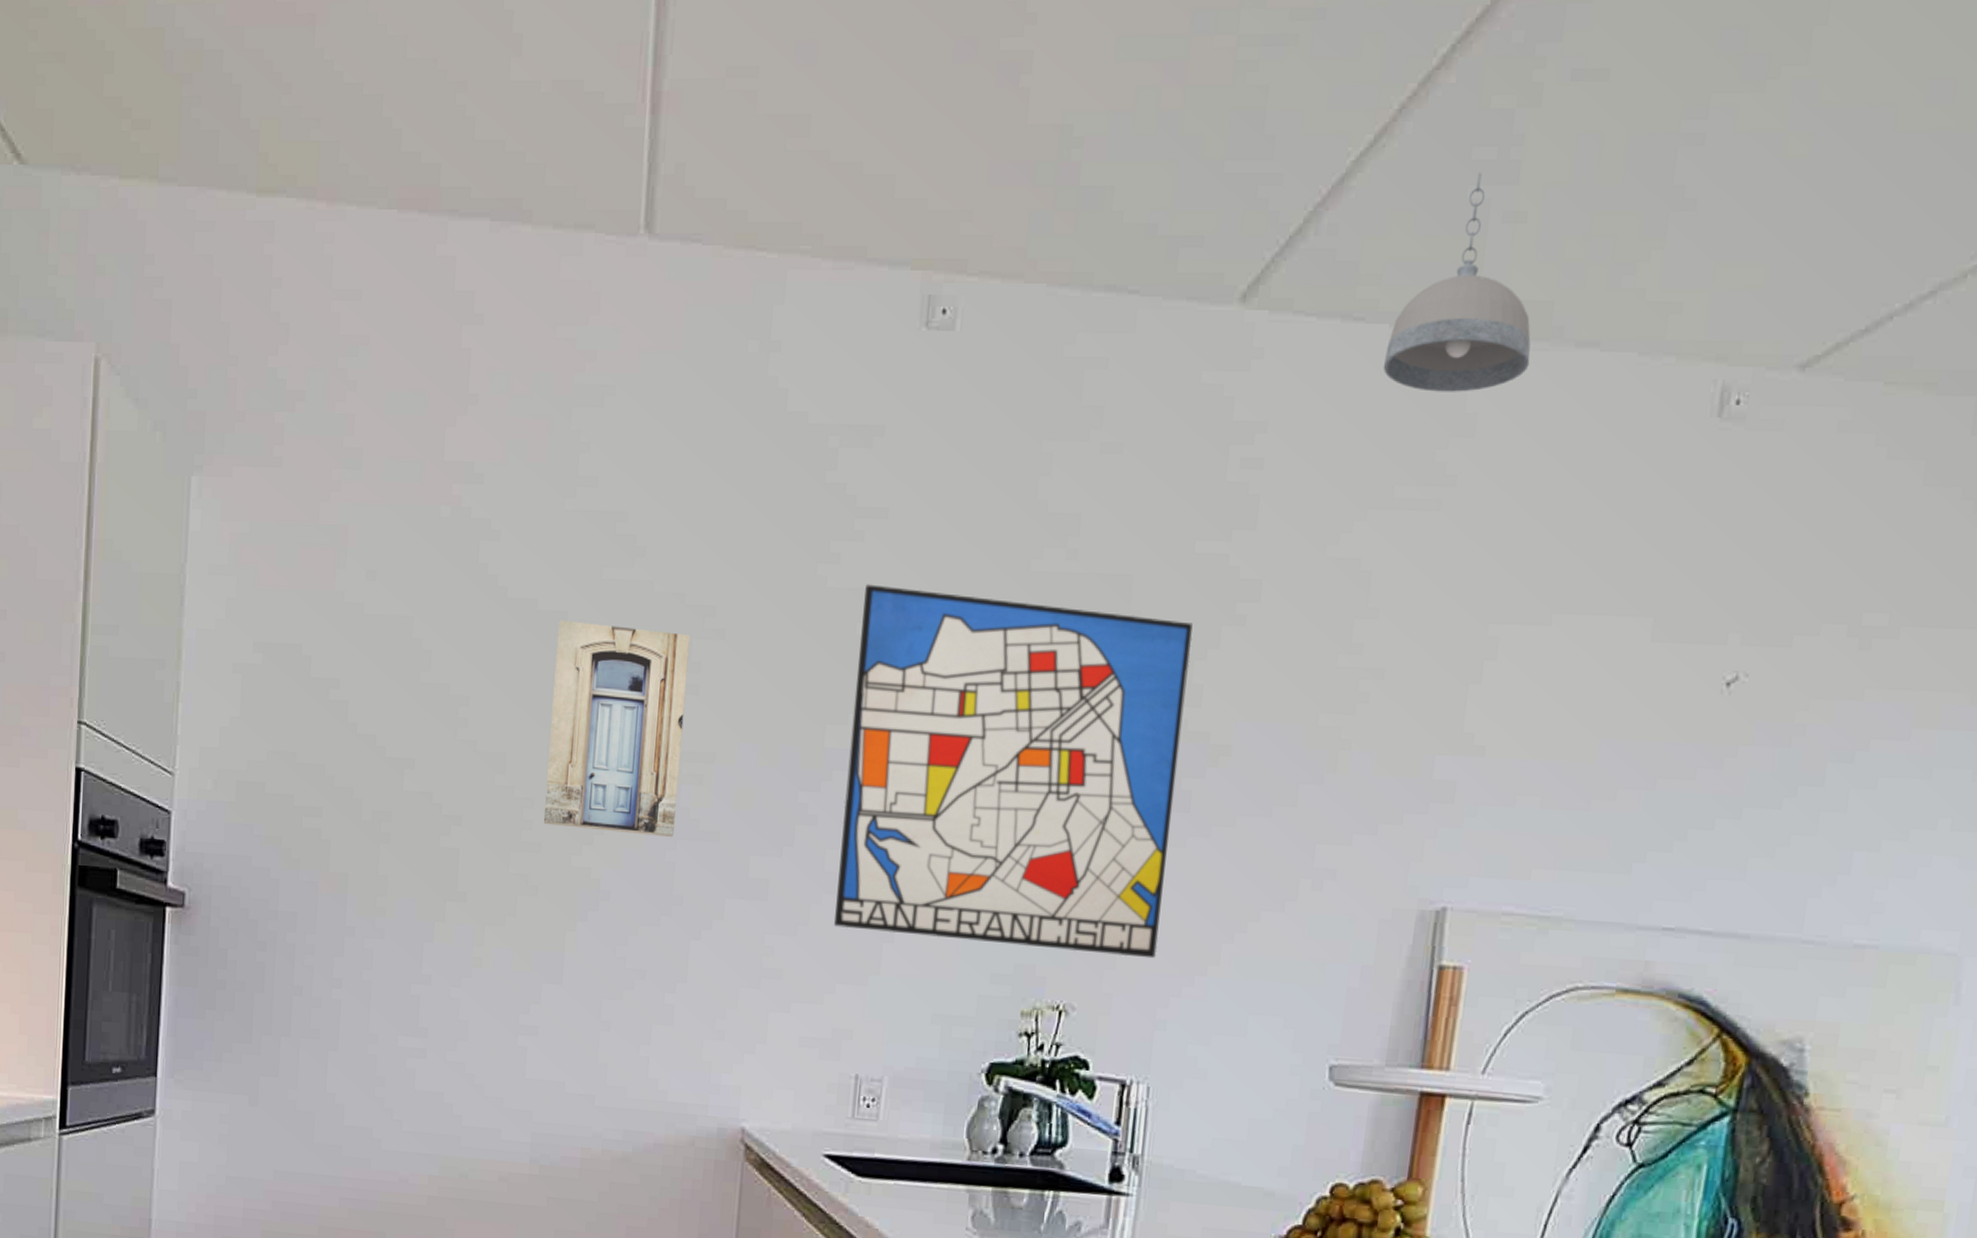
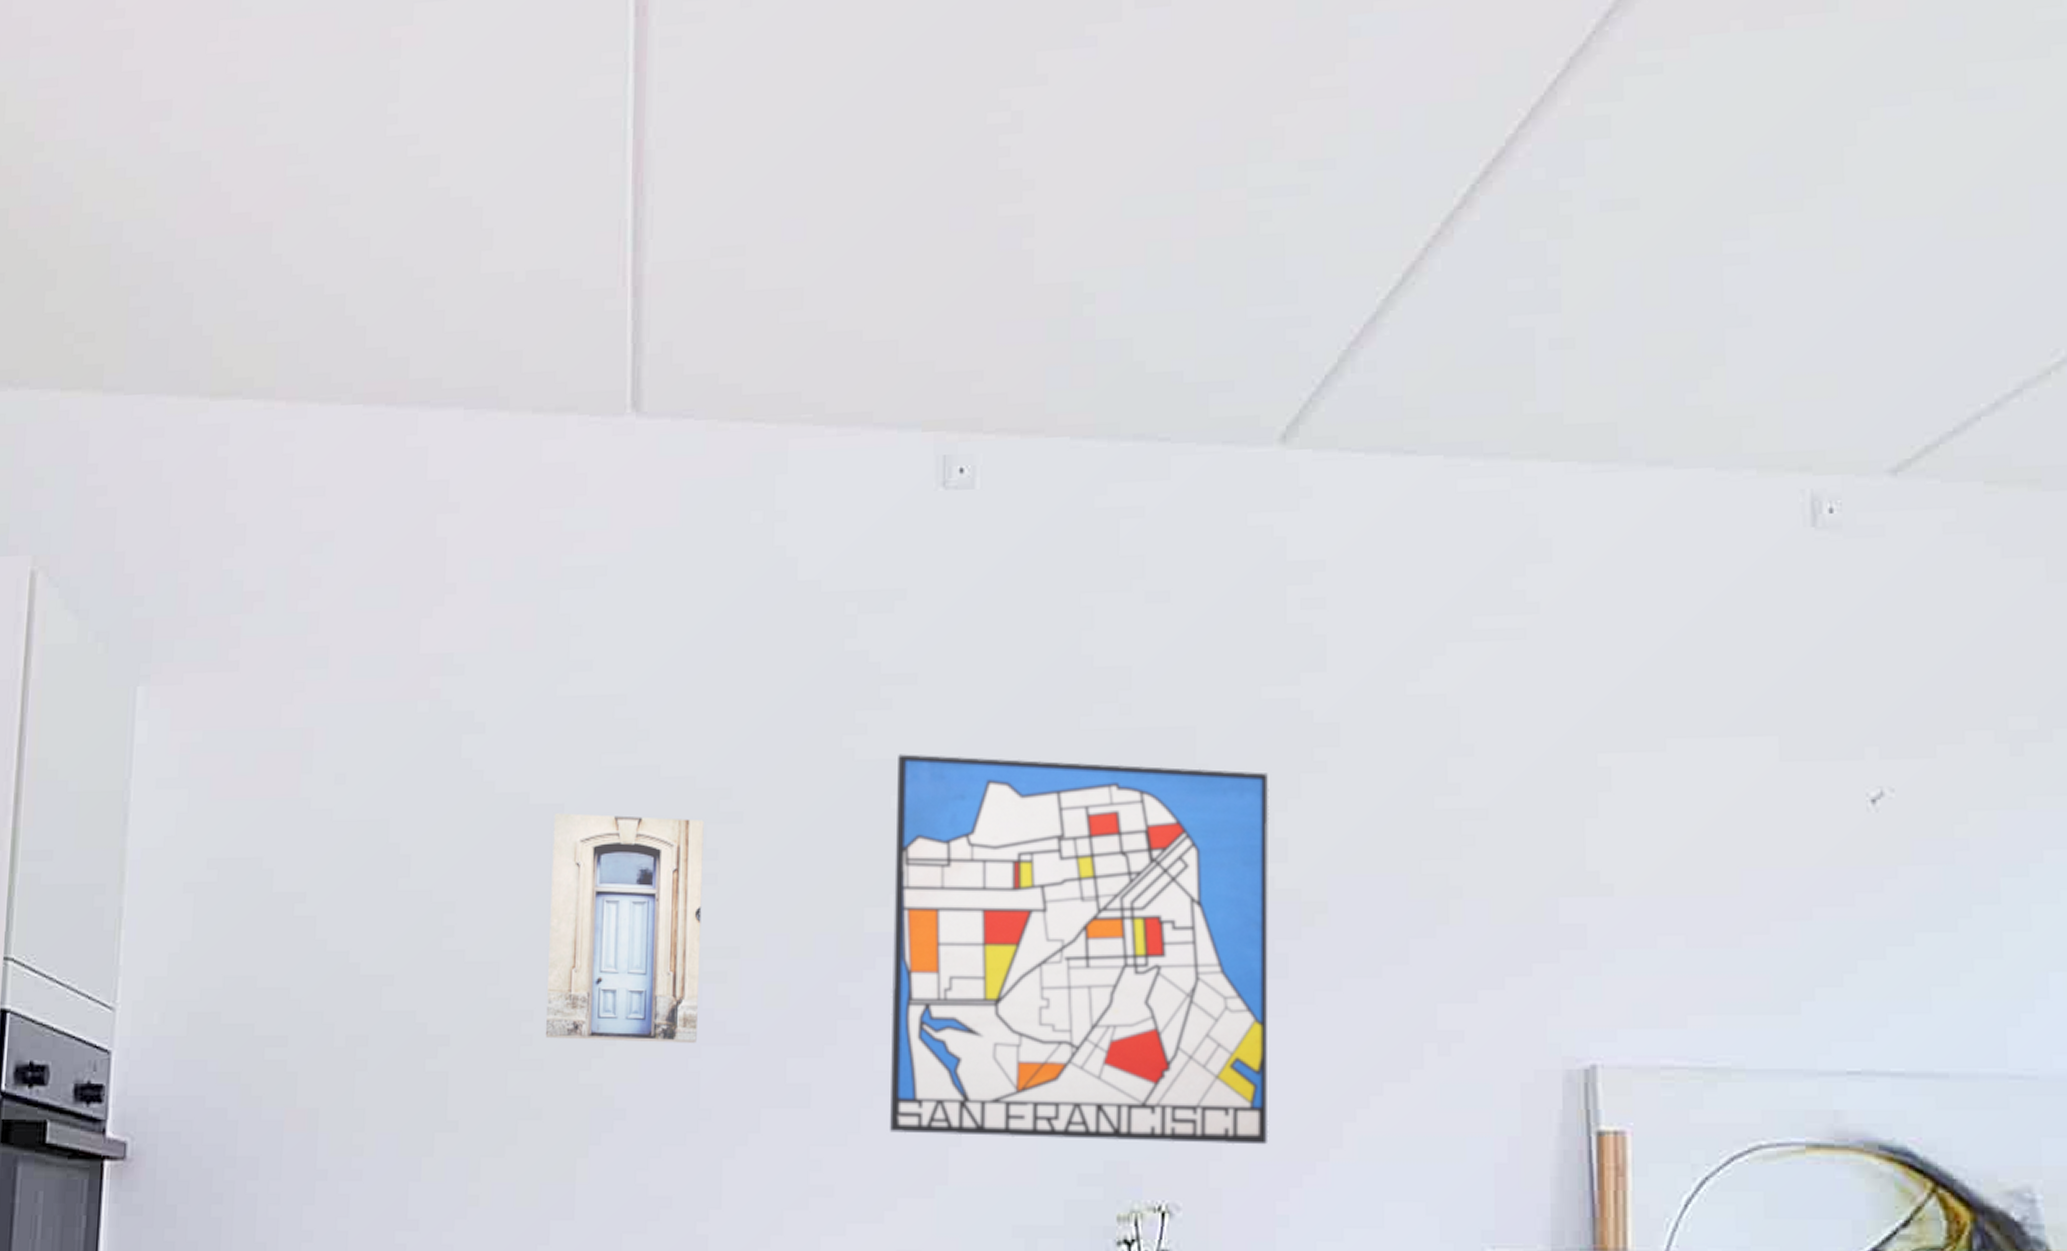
pendant light: present [1383,173,1531,392] -> none [1442,303,1600,520]

